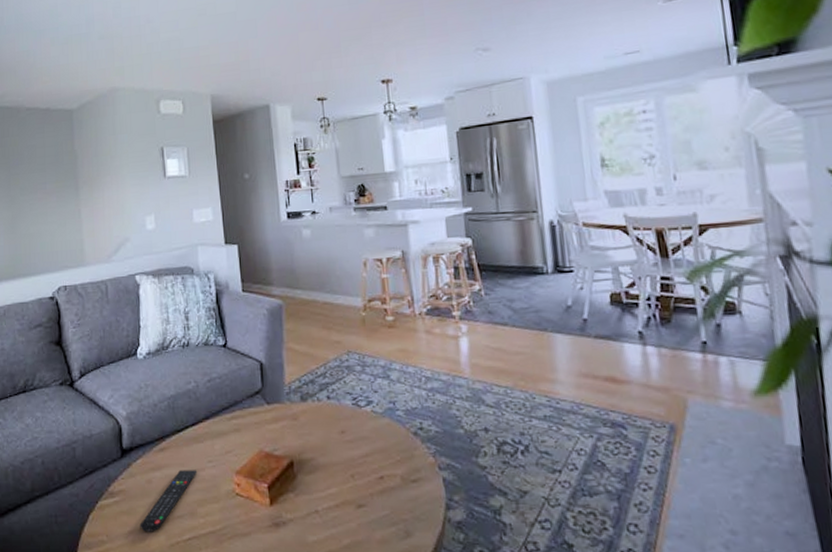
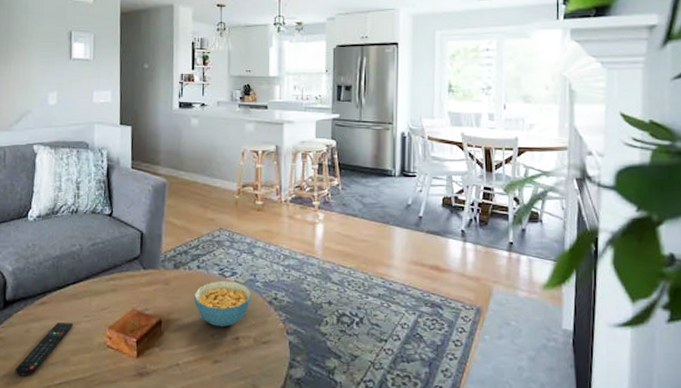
cereal bowl: none [326,411,393,466] -> present [193,280,252,327]

